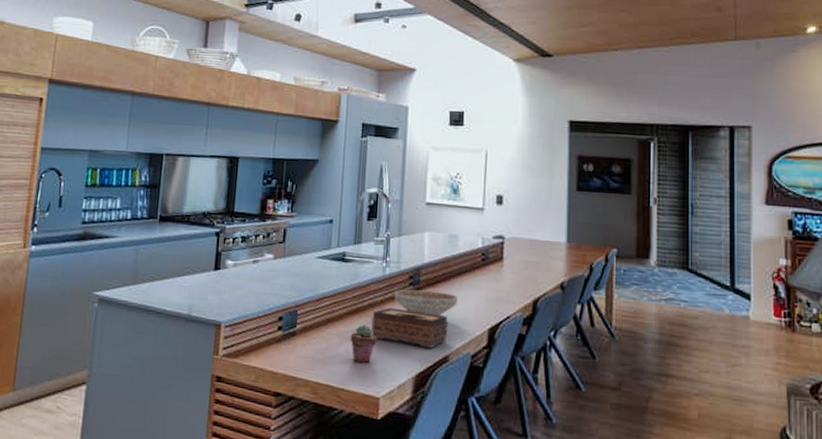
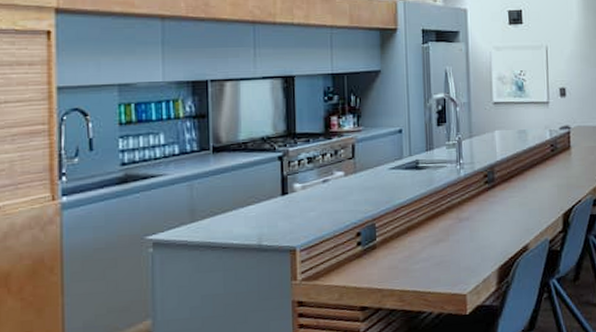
potted succulent: present [350,325,377,363] -> none [431,228,459,264]
tissue box: present [371,307,448,348] -> none [451,207,526,241]
decorative bowl: present [394,289,458,316] -> none [470,186,532,210]

